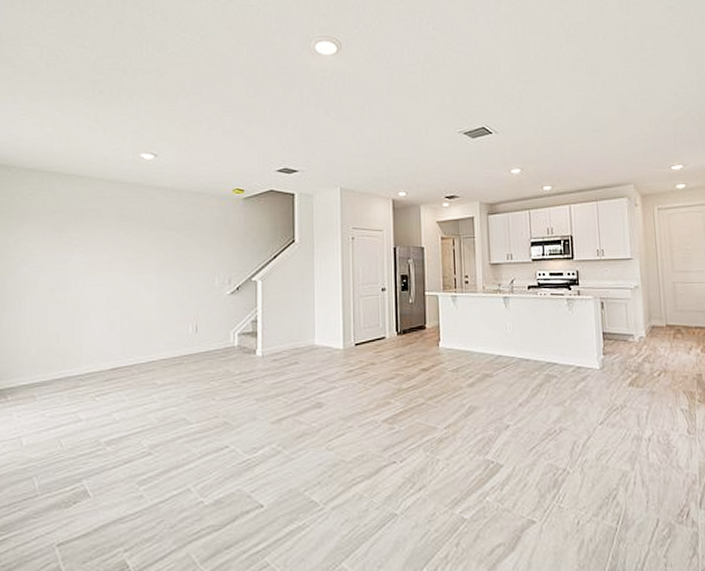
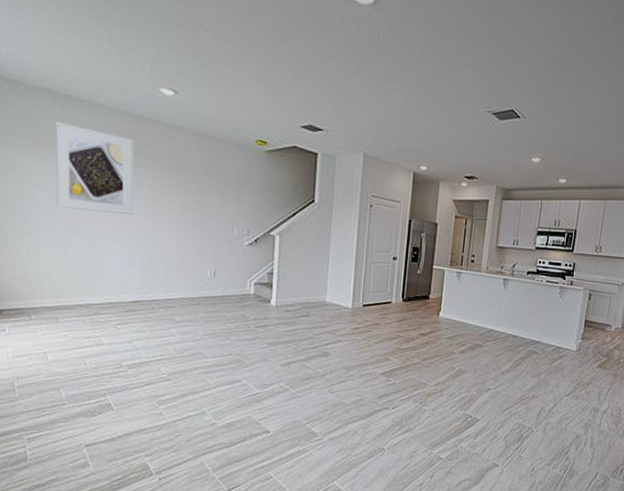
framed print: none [40,197,116,280] -> present [56,121,134,215]

